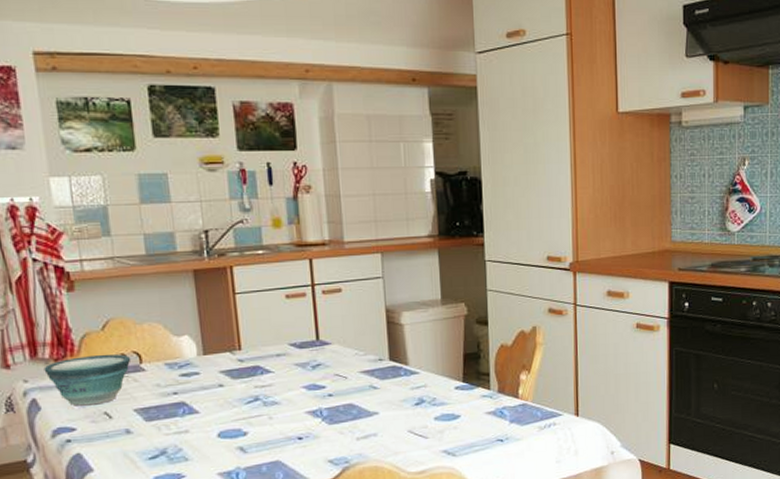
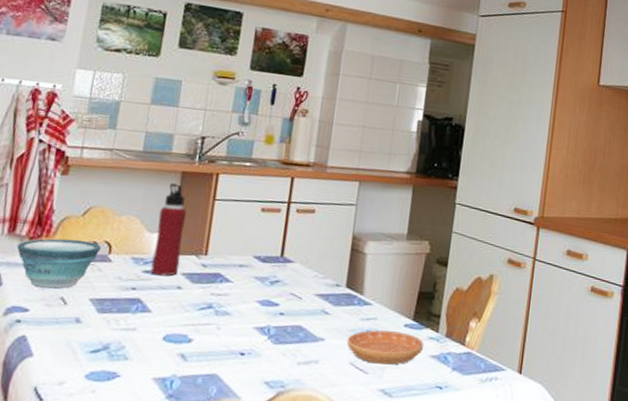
water bottle: none [180,283,216,377] -> present [150,183,187,277]
saucer: none [401,394,479,428] -> present [346,330,424,365]

